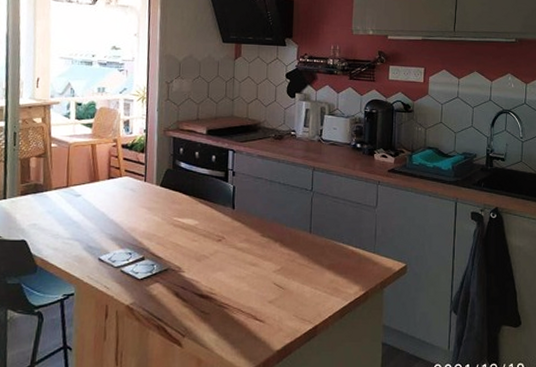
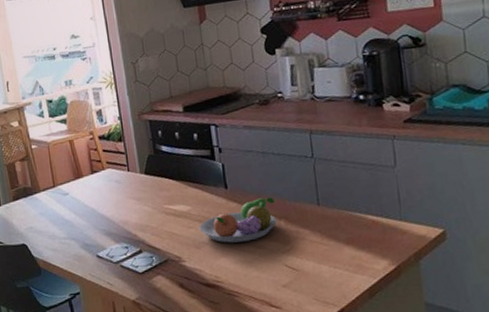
fruit bowl: none [202,221,274,259] -> present [199,197,277,243]

